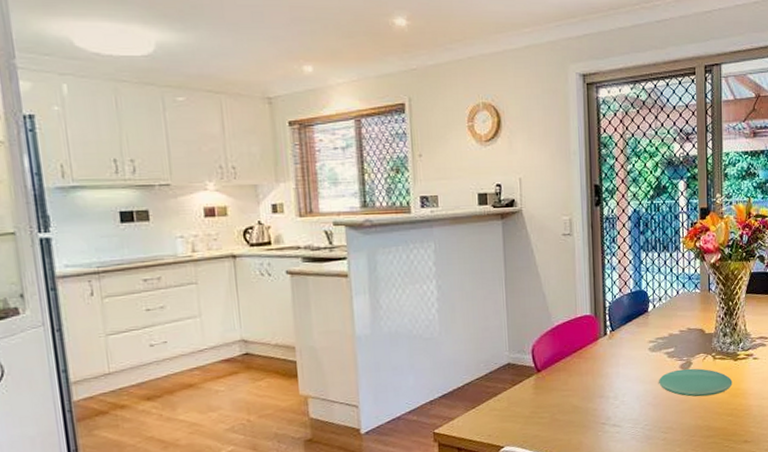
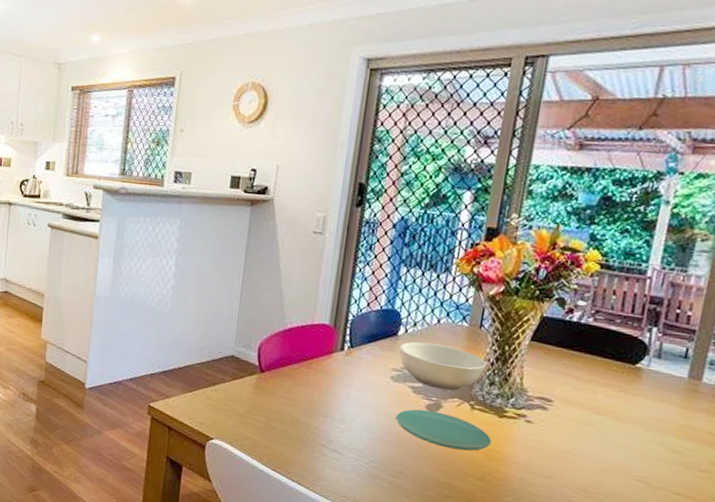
bowl: none [651,312,719,350] -> present [399,341,487,391]

